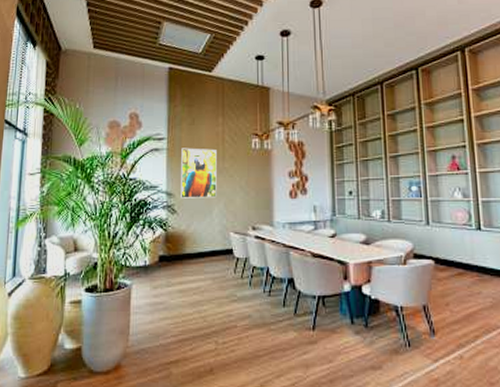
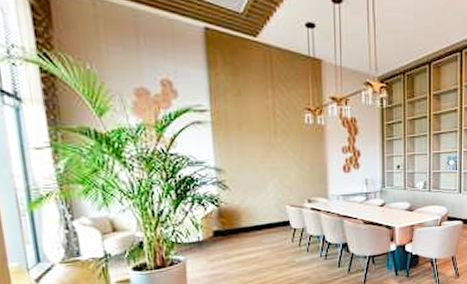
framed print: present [181,148,217,198] -> none [228,121,270,174]

